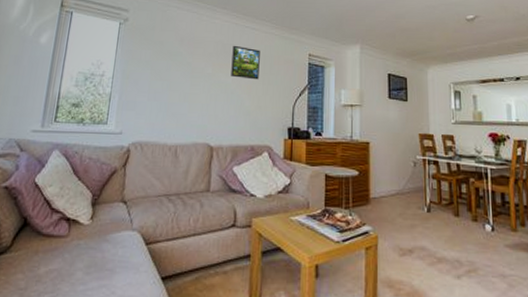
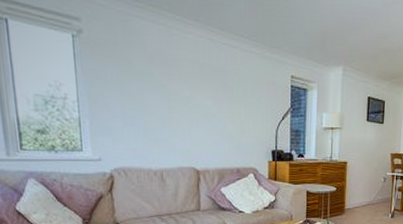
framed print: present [231,45,260,80] -> none [210,65,241,103]

